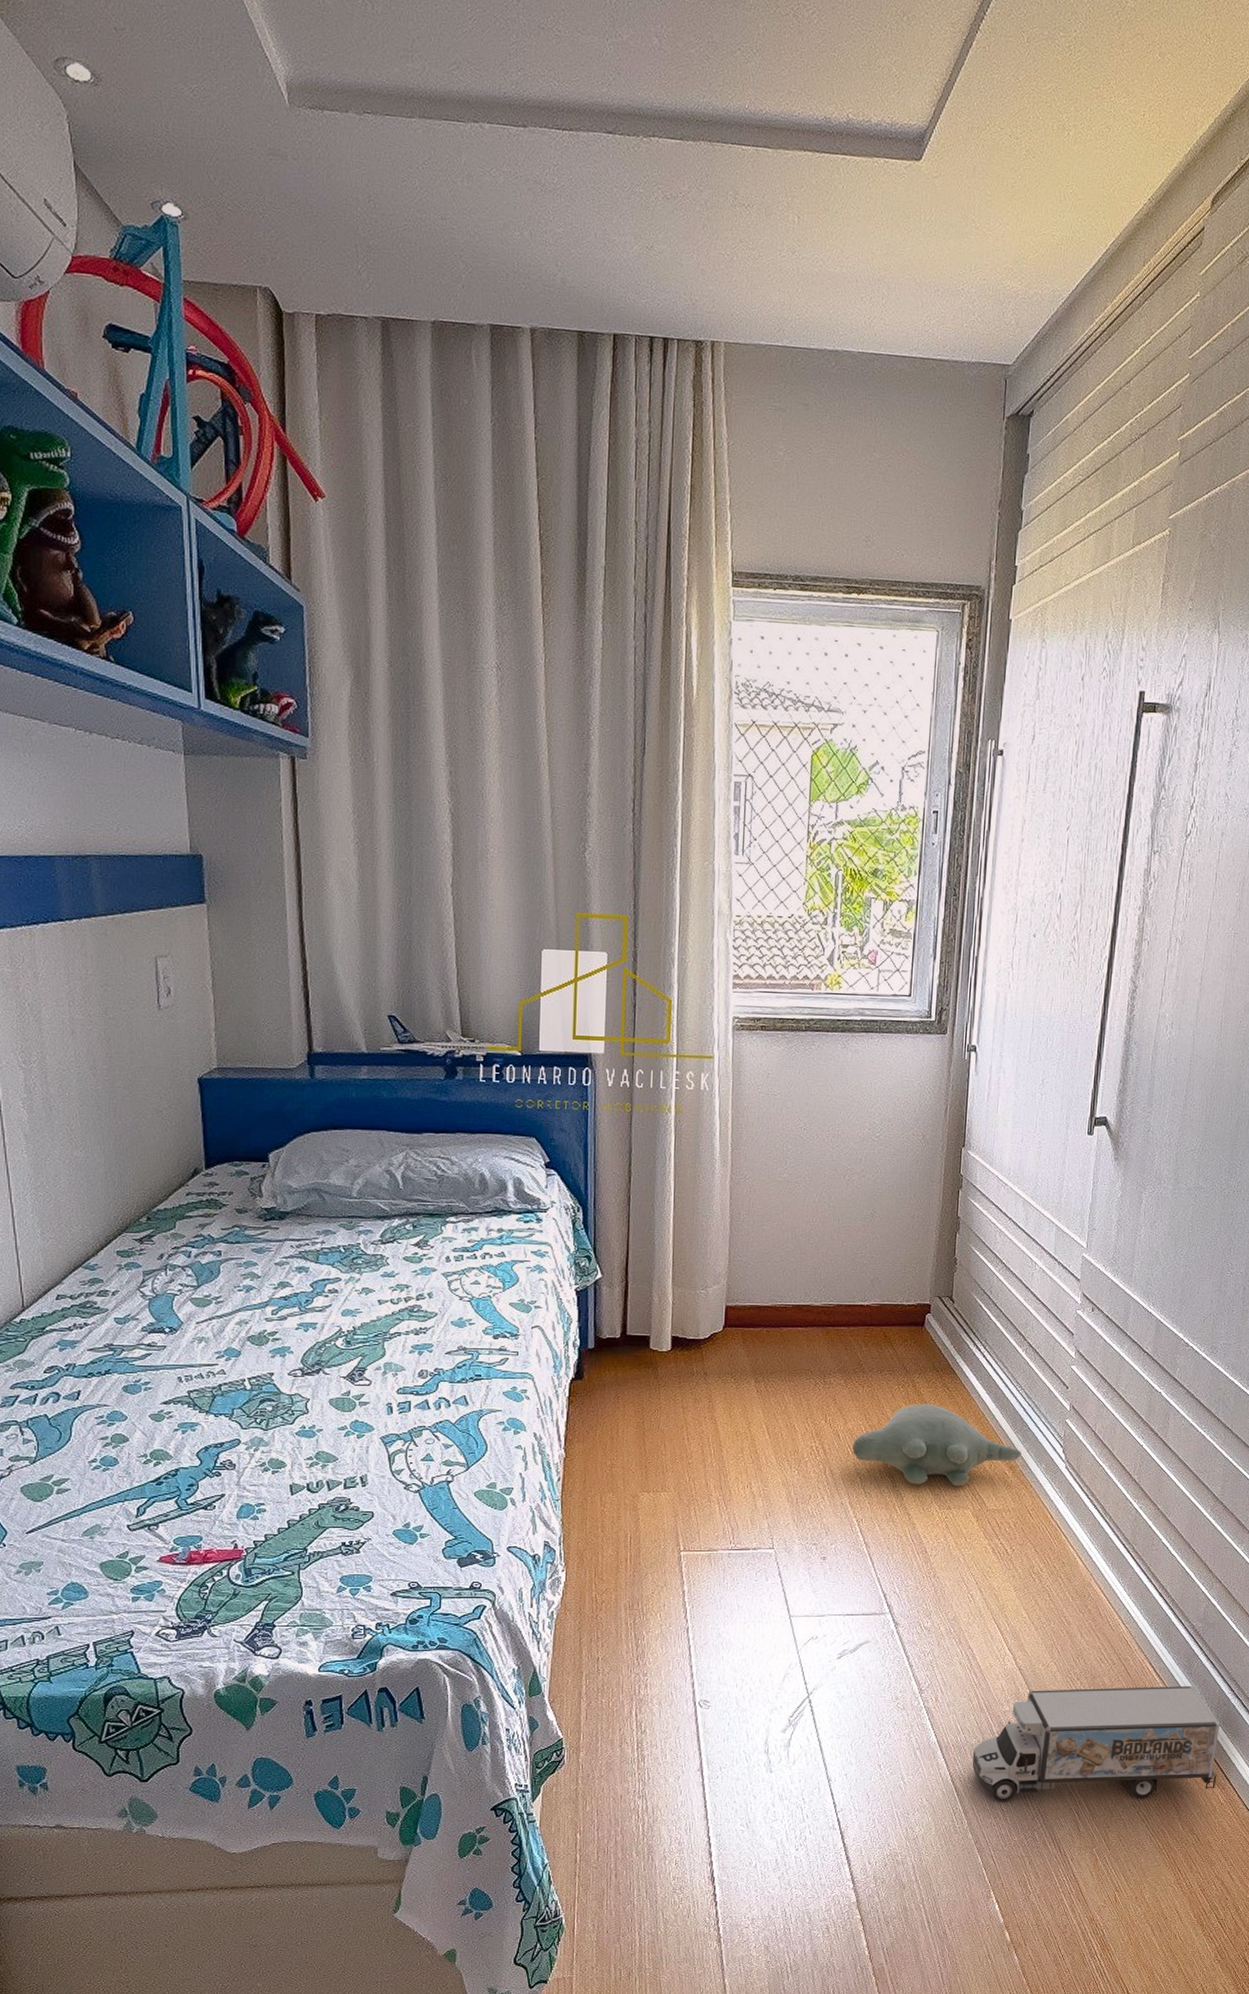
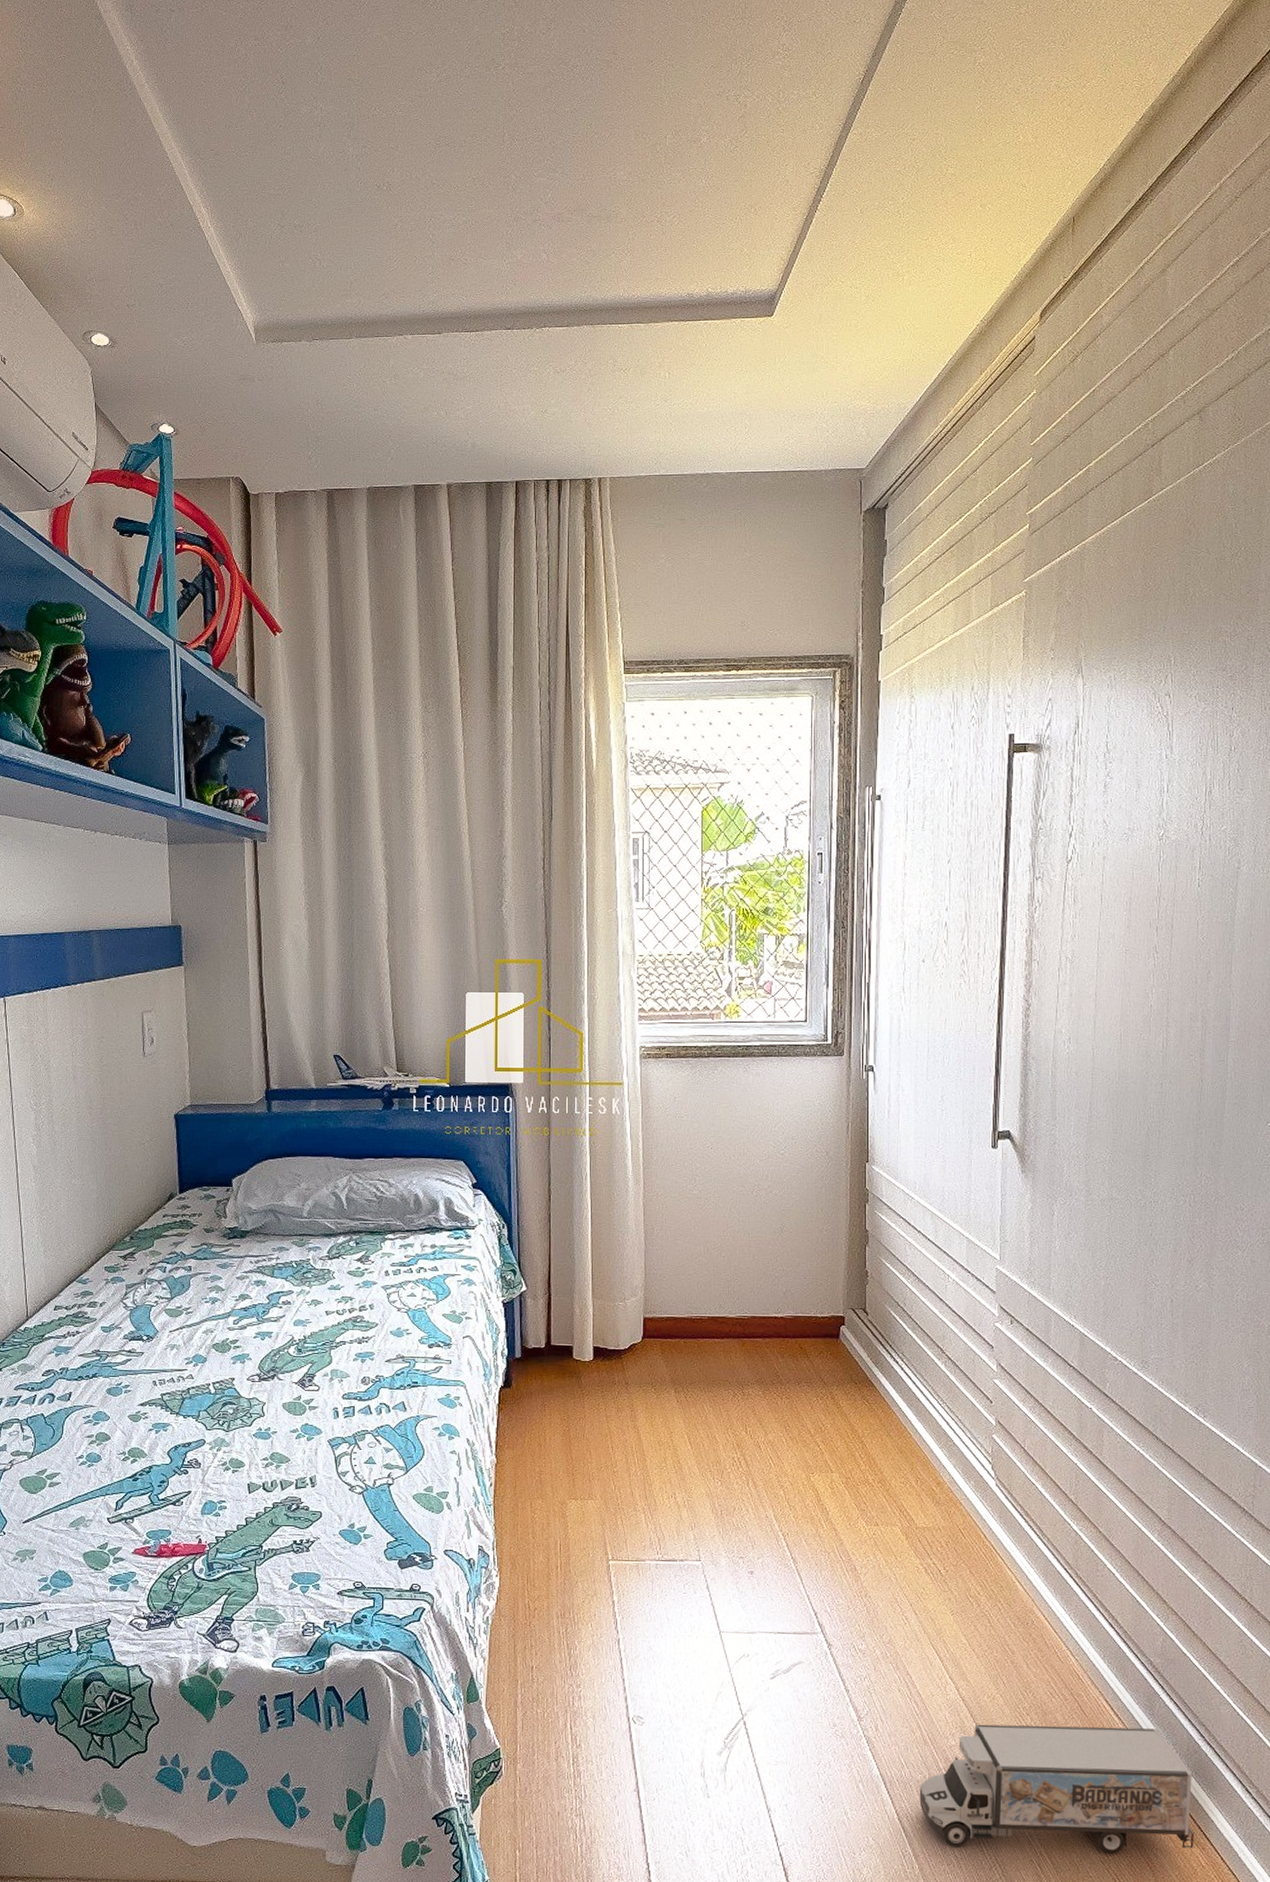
plush toy: present [852,1404,1022,1487] -> none [773,1416,948,1502]

